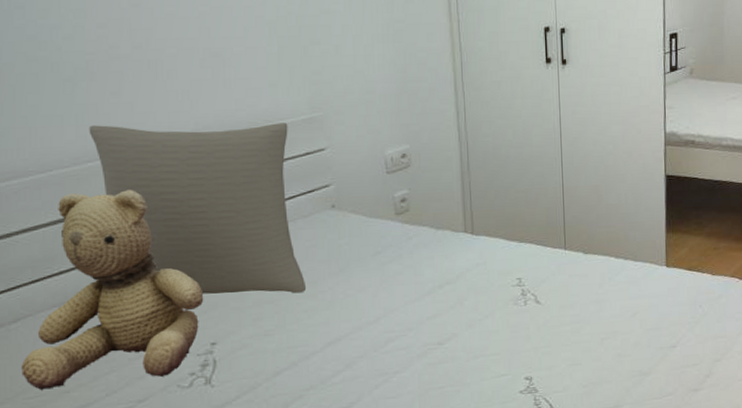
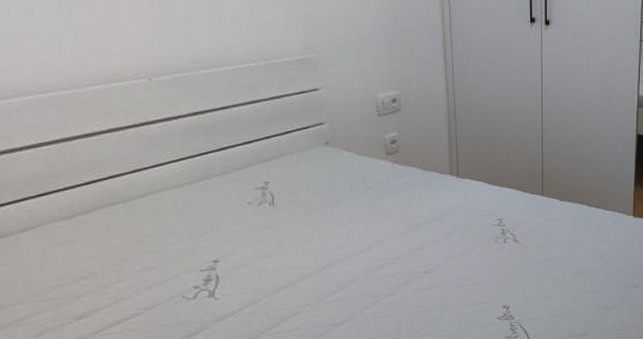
teddy bear: present [21,190,204,390] -> none [32,114,206,294]
pillow: present [88,123,307,294] -> none [86,51,303,219]

